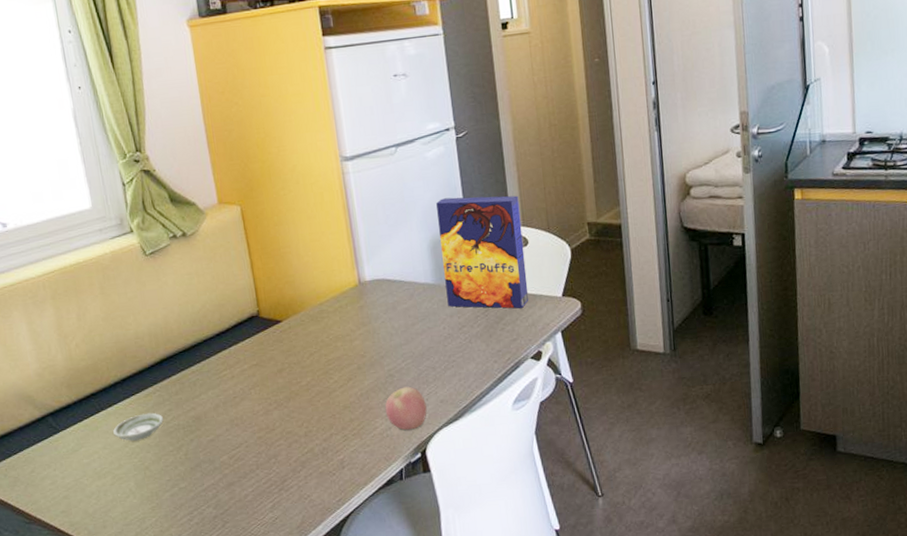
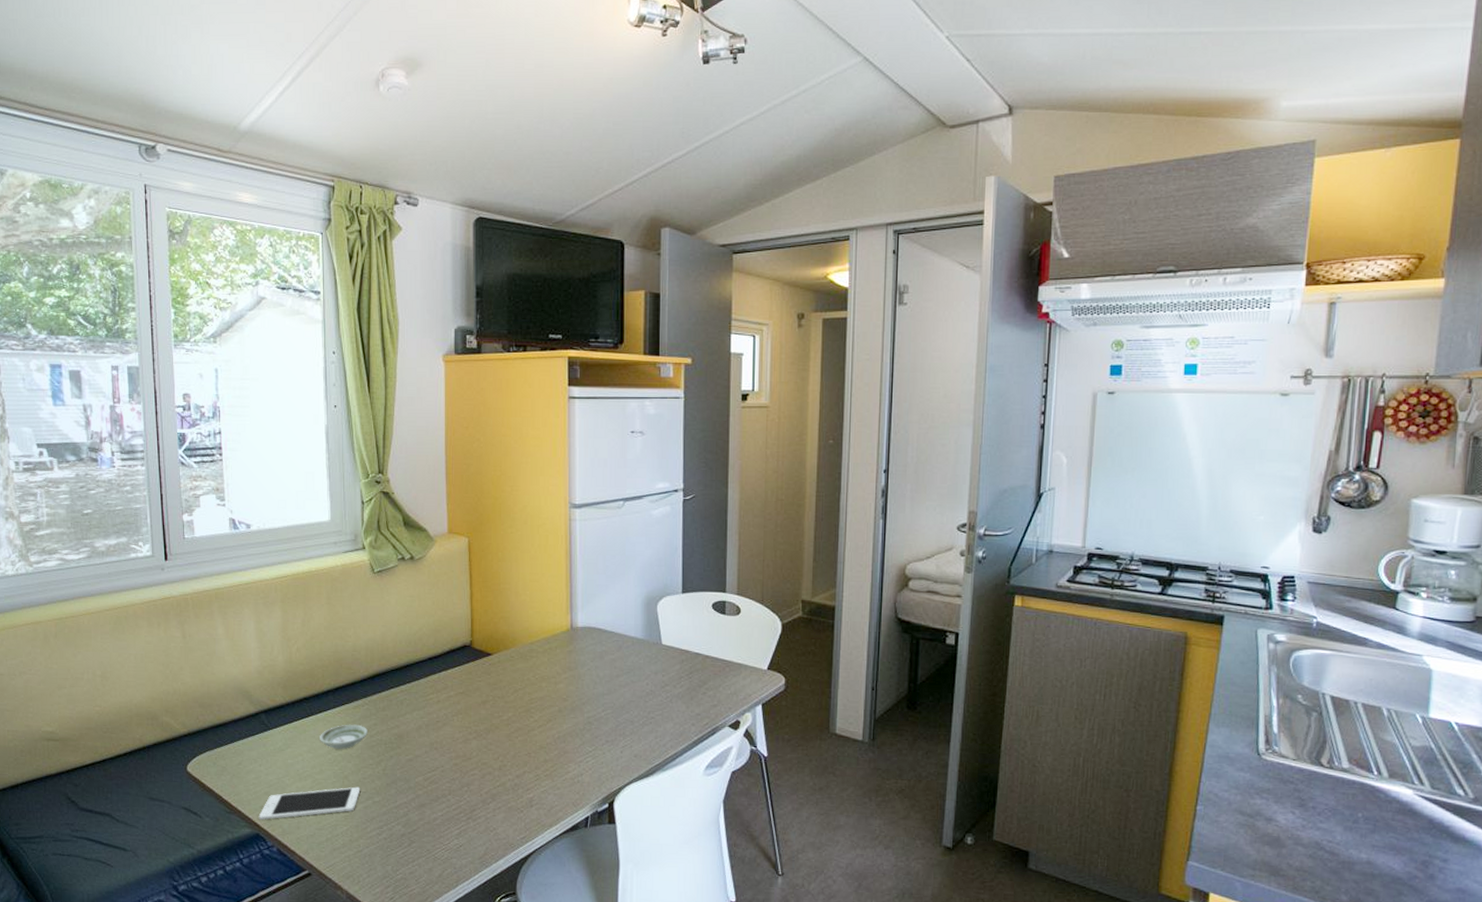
cell phone: none [60,475,165,526] -> present [258,786,361,820]
apple: present [385,386,427,430] -> none [579,736,620,780]
cereal box: present [436,195,529,309] -> none [654,557,737,675]

